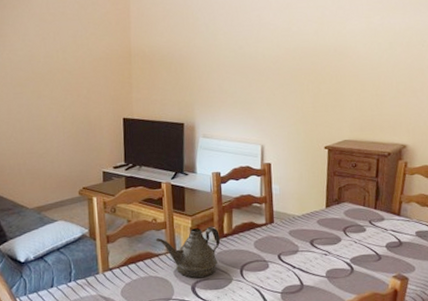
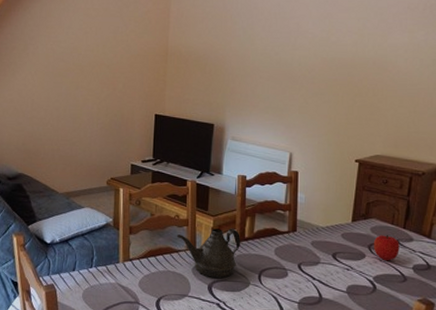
fruit: none [347,216,373,243] -> present [373,234,399,261]

